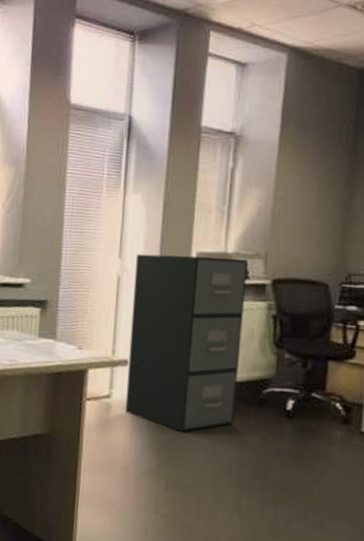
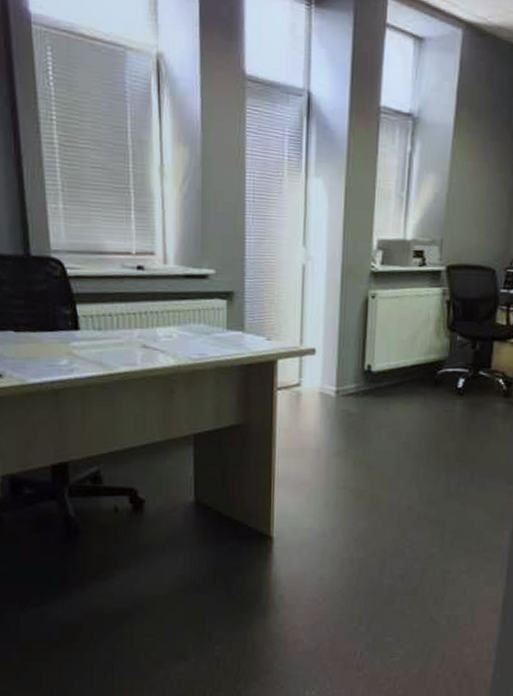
filing cabinet: present [125,253,248,432] -> none [314,241,425,414]

